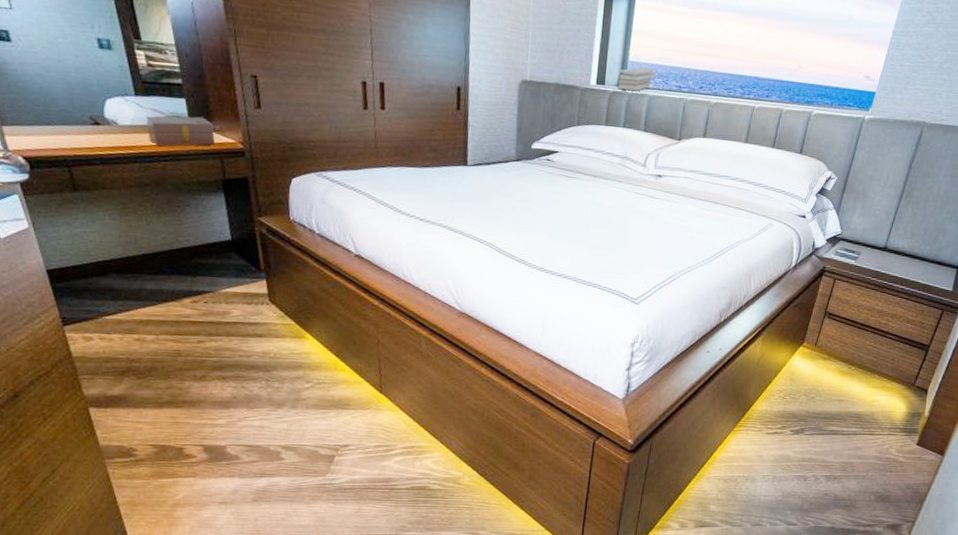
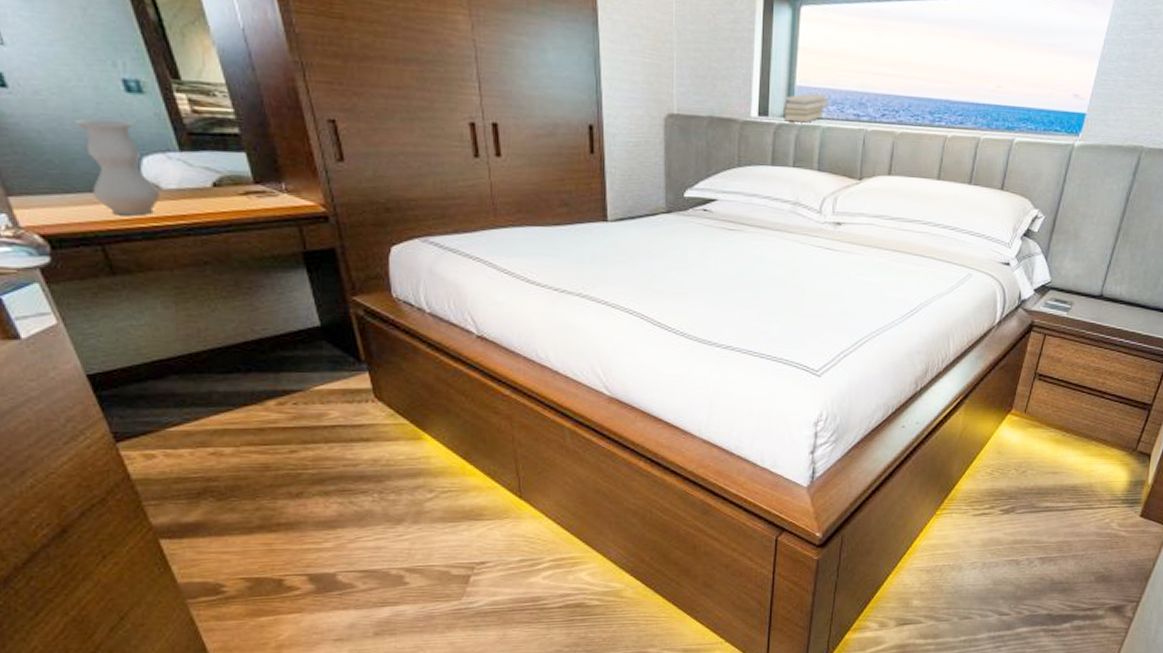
vase: none [57,68,116,145] -> present [73,118,159,216]
jewelry box: present [146,115,216,147] -> none [196,174,290,215]

